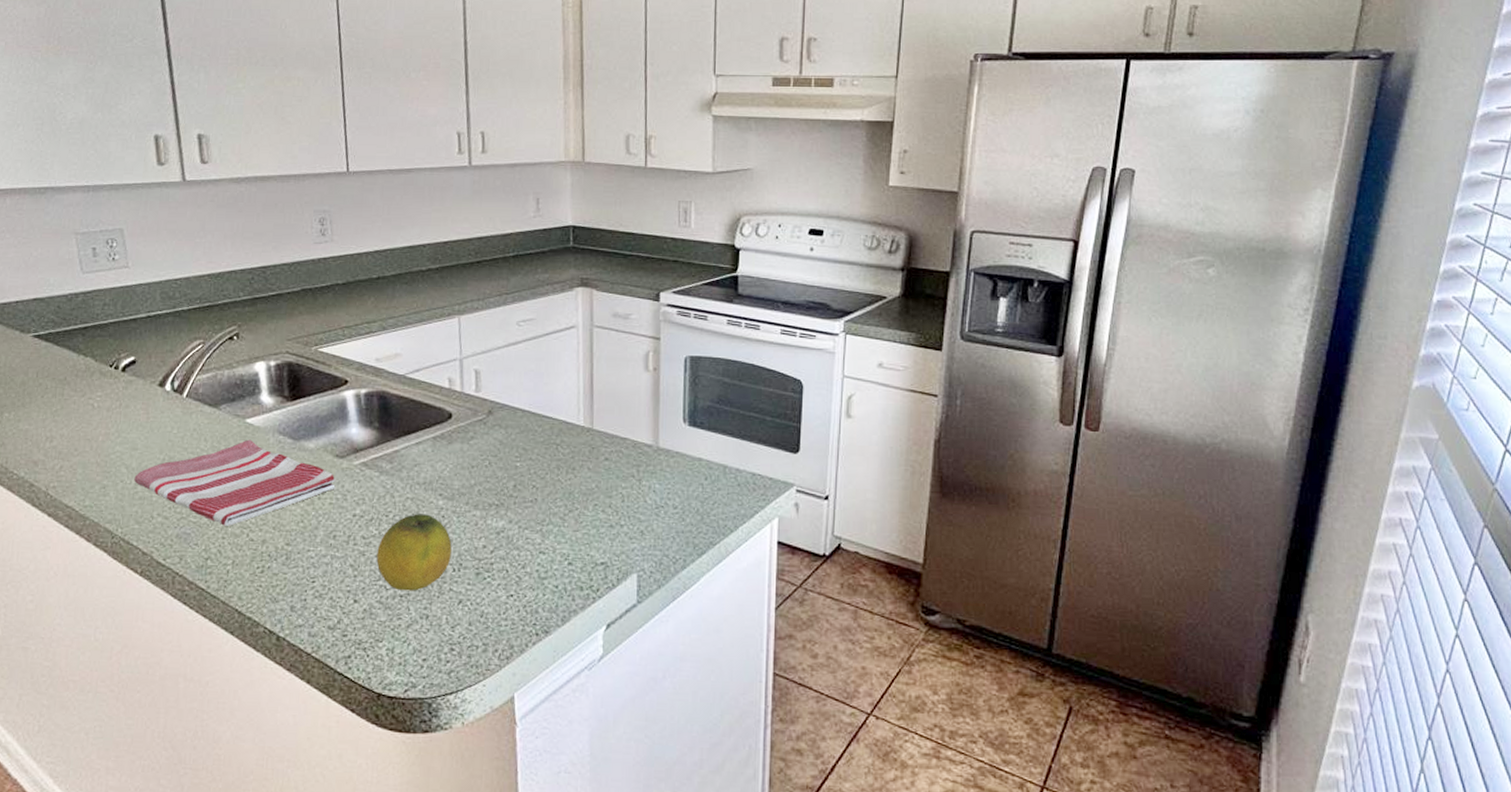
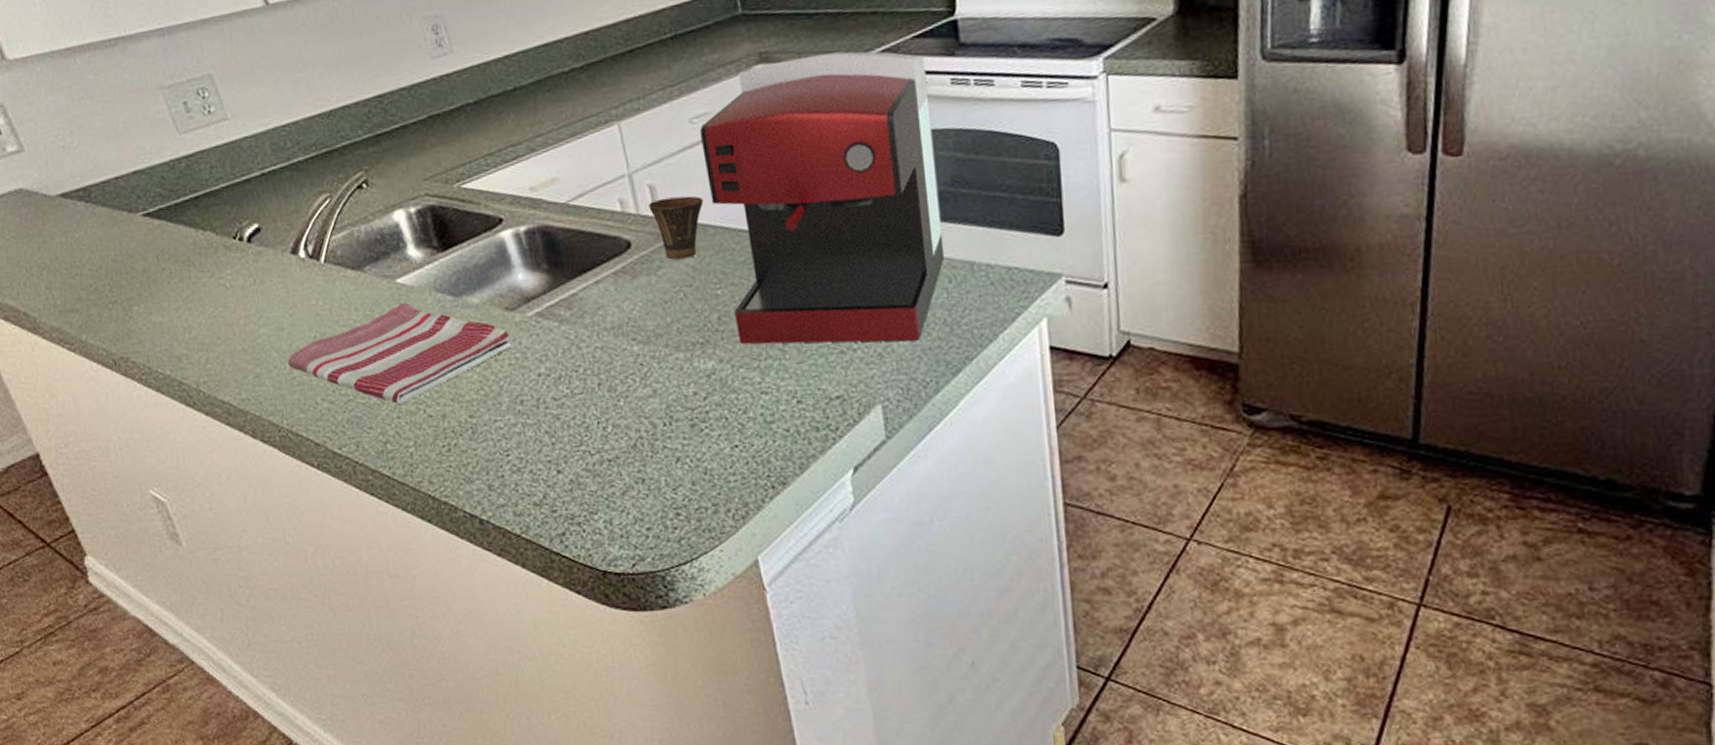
fruit: present [376,514,452,591] -> none [572,363,659,455]
cup: none [472,382,518,433] -> present [648,195,704,260]
coffee maker: none [523,286,710,524] -> present [700,51,945,345]

